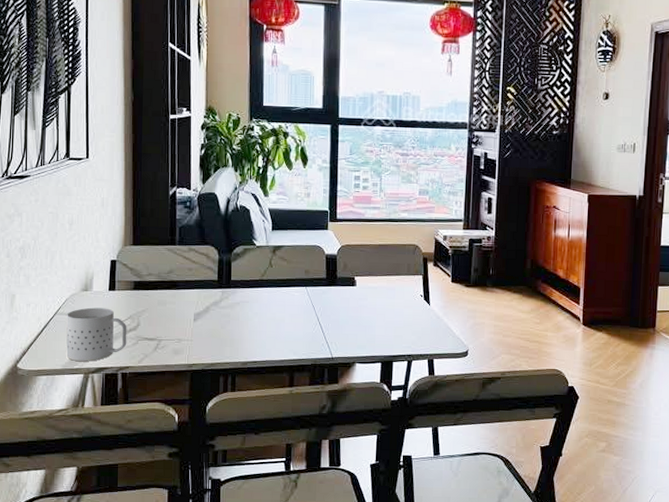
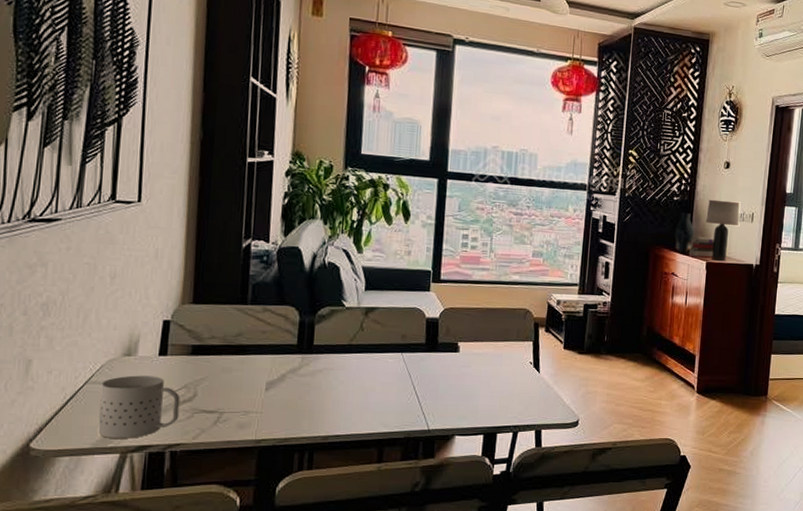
vase: none [553,146,575,187] -> present [673,213,695,253]
books: none [568,169,596,191] -> present [687,236,715,258]
table lamp: none [586,131,621,193] -> present [706,199,740,261]

